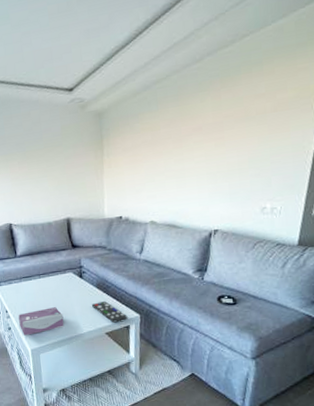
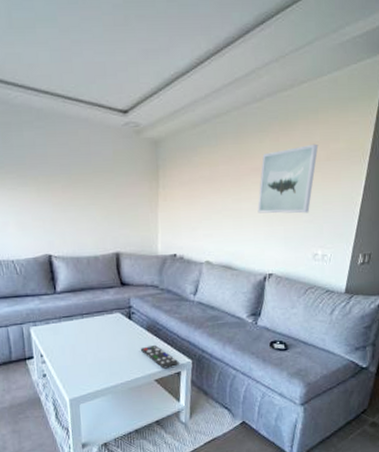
tissue box: present [18,307,64,336] -> none [55,351,109,384]
wall art: none [200,96,264,172] -> present [257,143,319,214]

